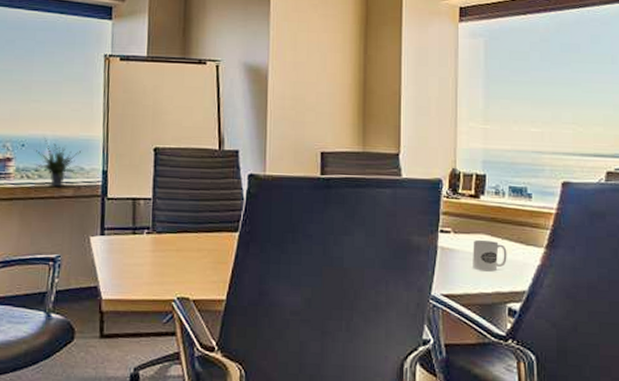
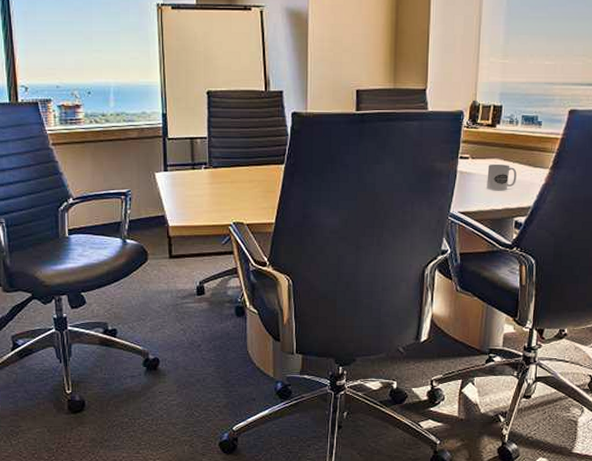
potted plant: present [33,138,84,187] -> none [99,85,145,130]

